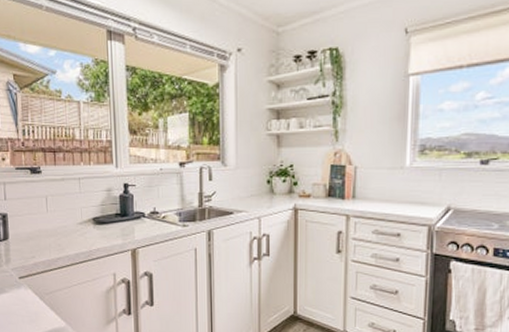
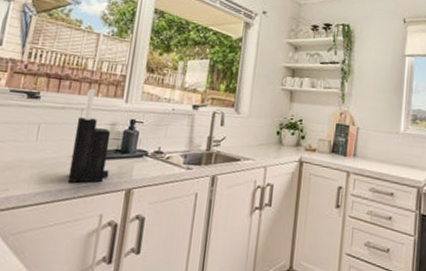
knife block: none [77,157,114,247] -> present [68,88,111,183]

